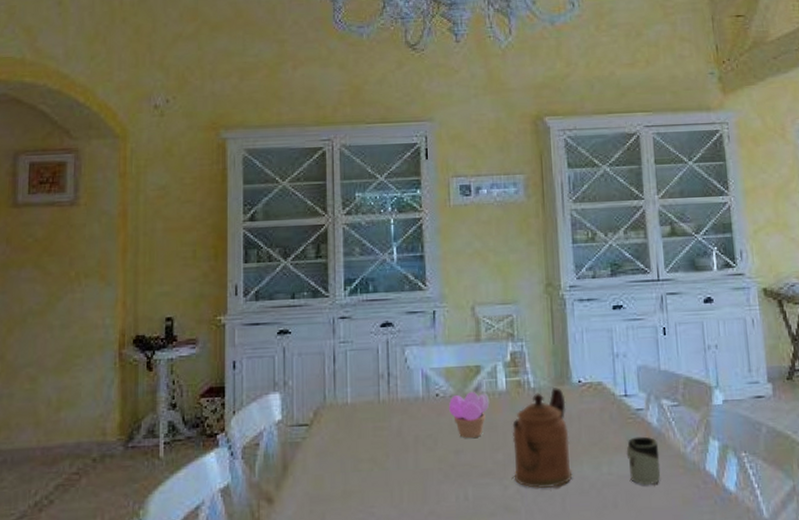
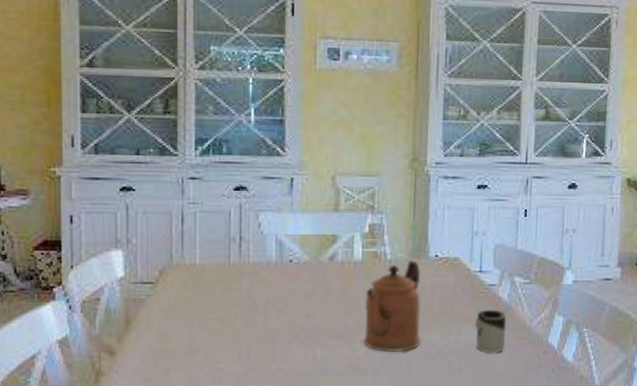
succulent plant: present [448,391,490,439] -> none [301,259,345,304]

